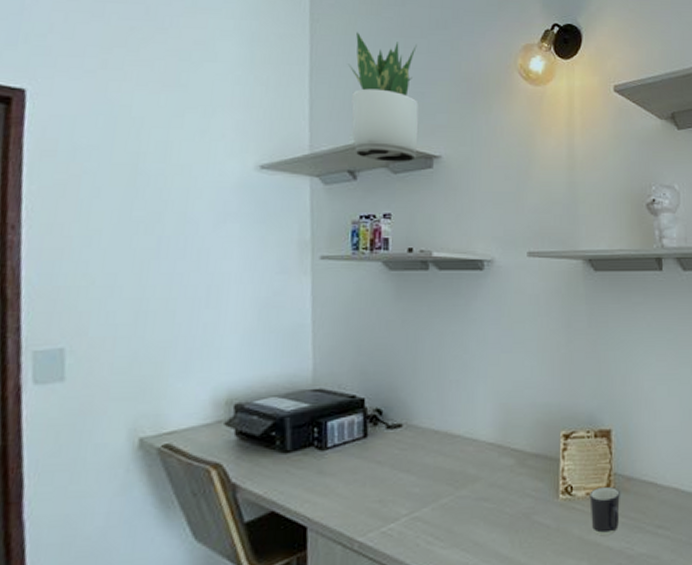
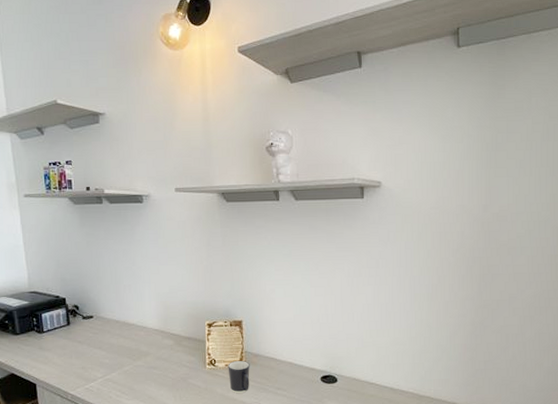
planter: present [348,32,419,162] -> none [28,11,87,119]

